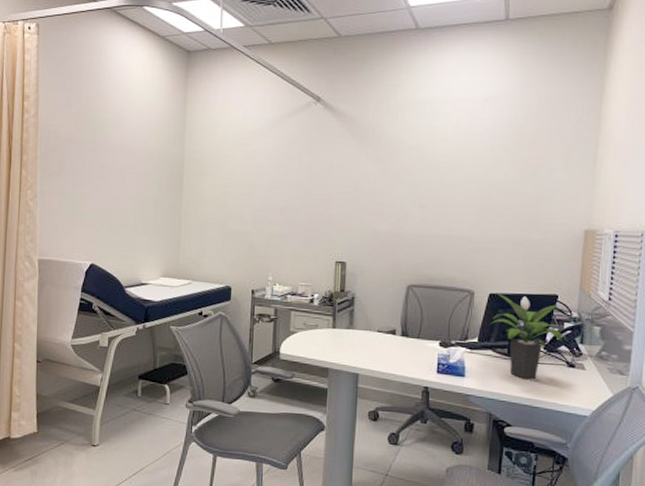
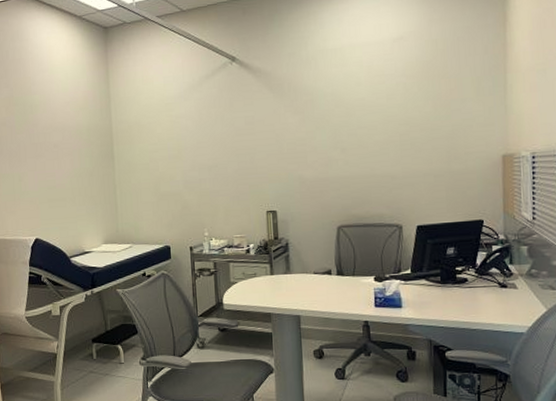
potted plant: present [491,292,569,379] -> none [421,224,499,304]

